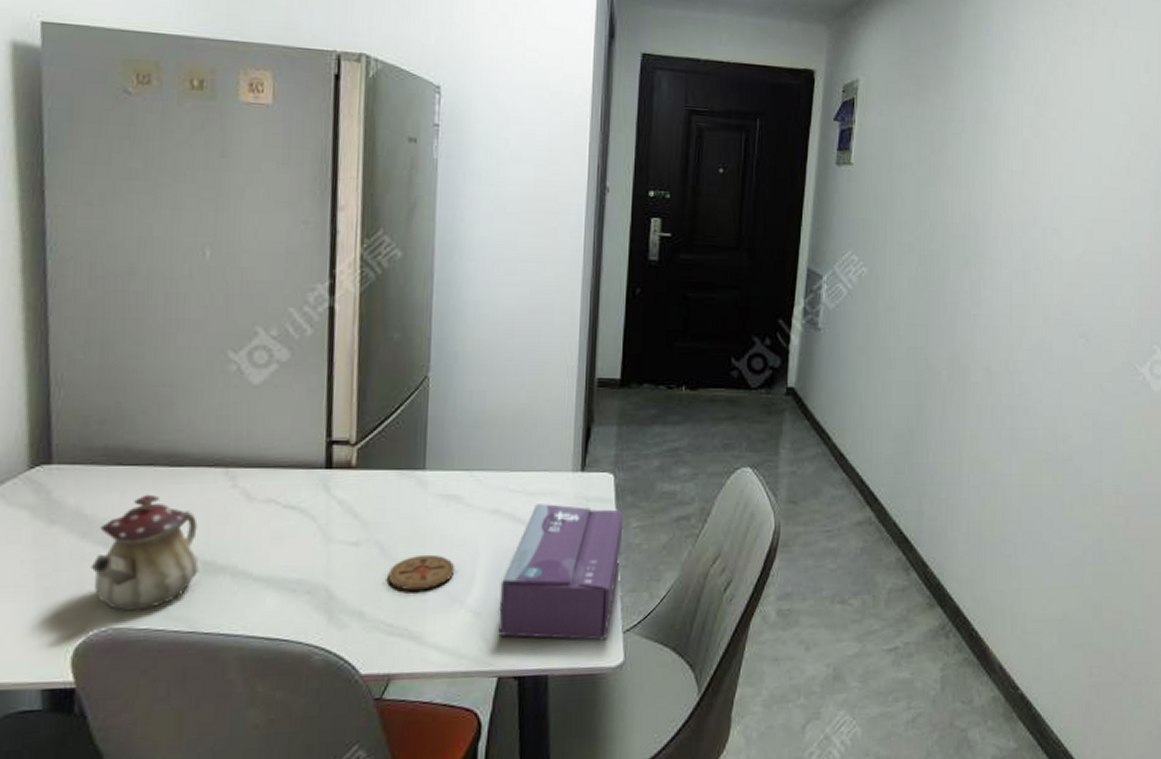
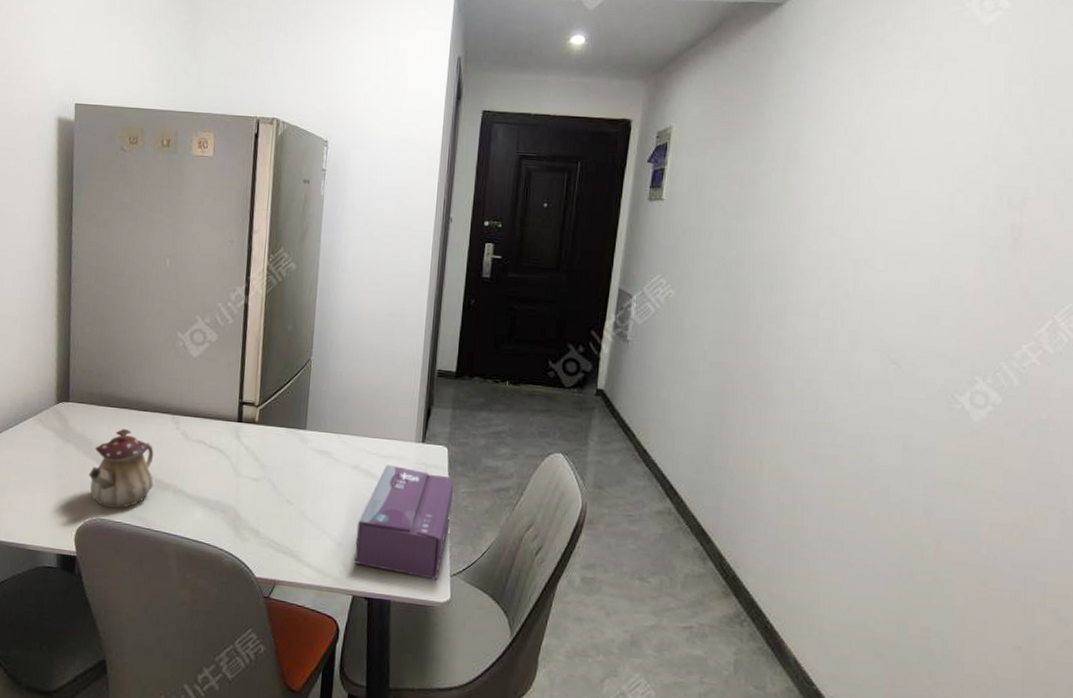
coaster: present [388,554,455,591] -> none [277,493,325,521]

